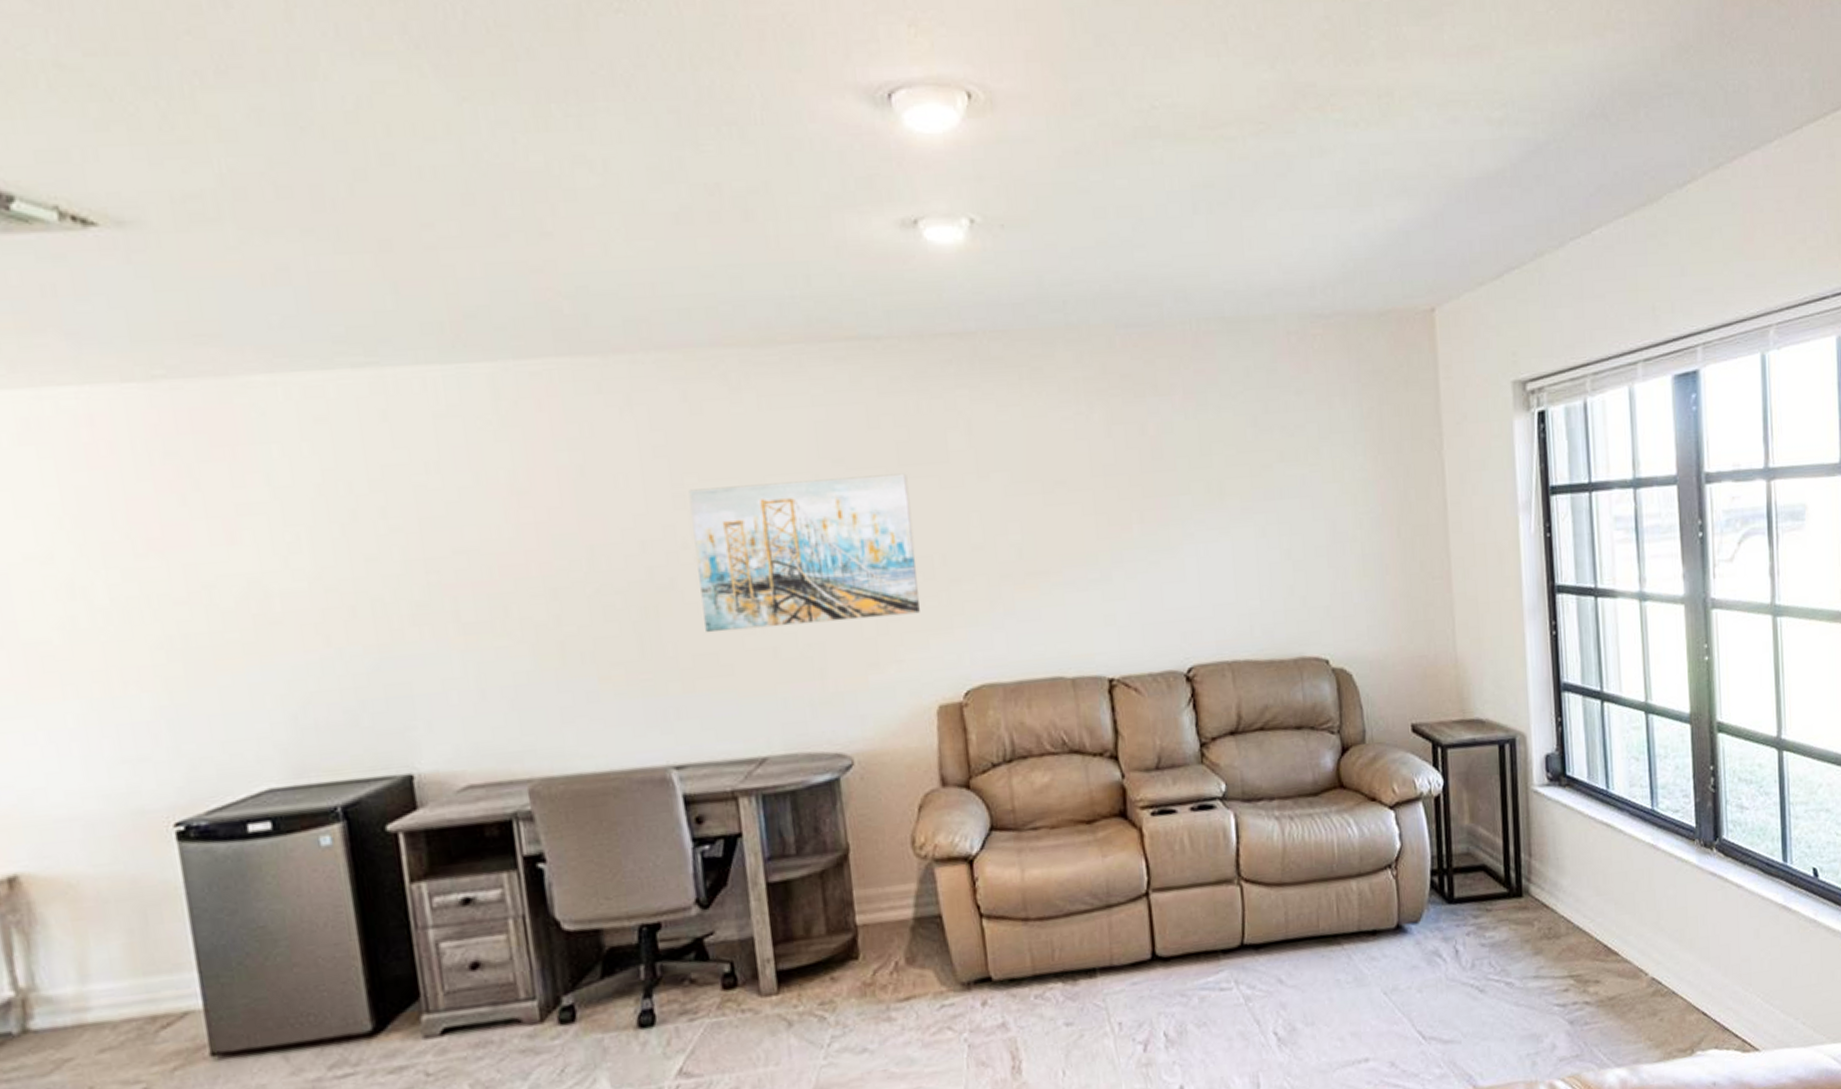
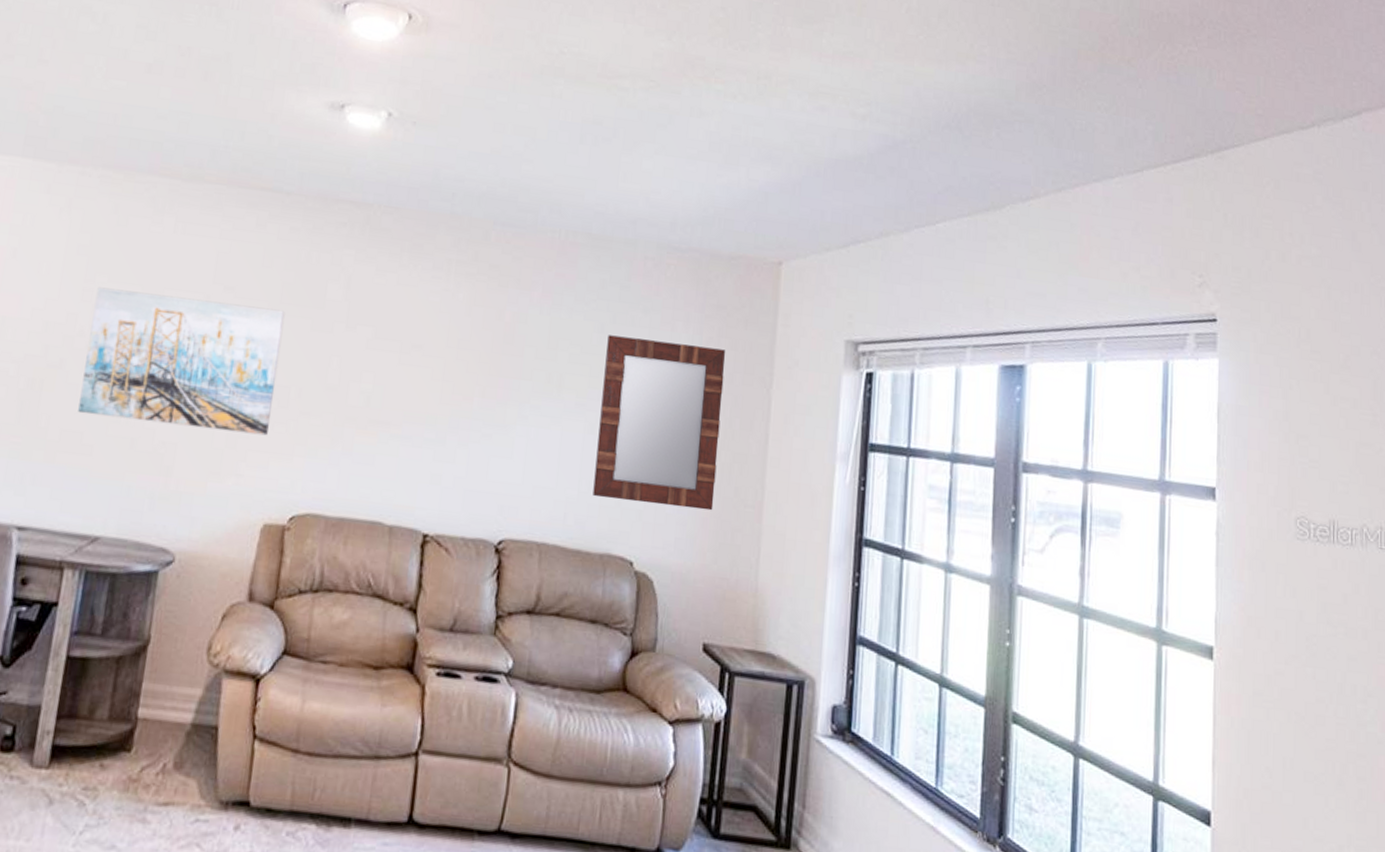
home mirror: none [1263,418,1401,603] -> present [593,335,726,511]

